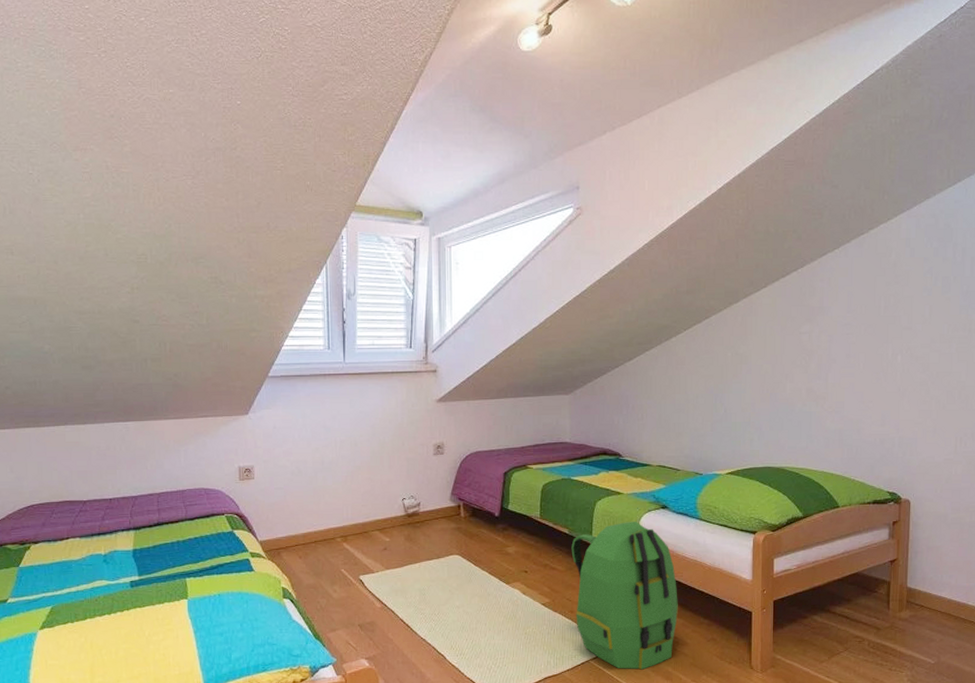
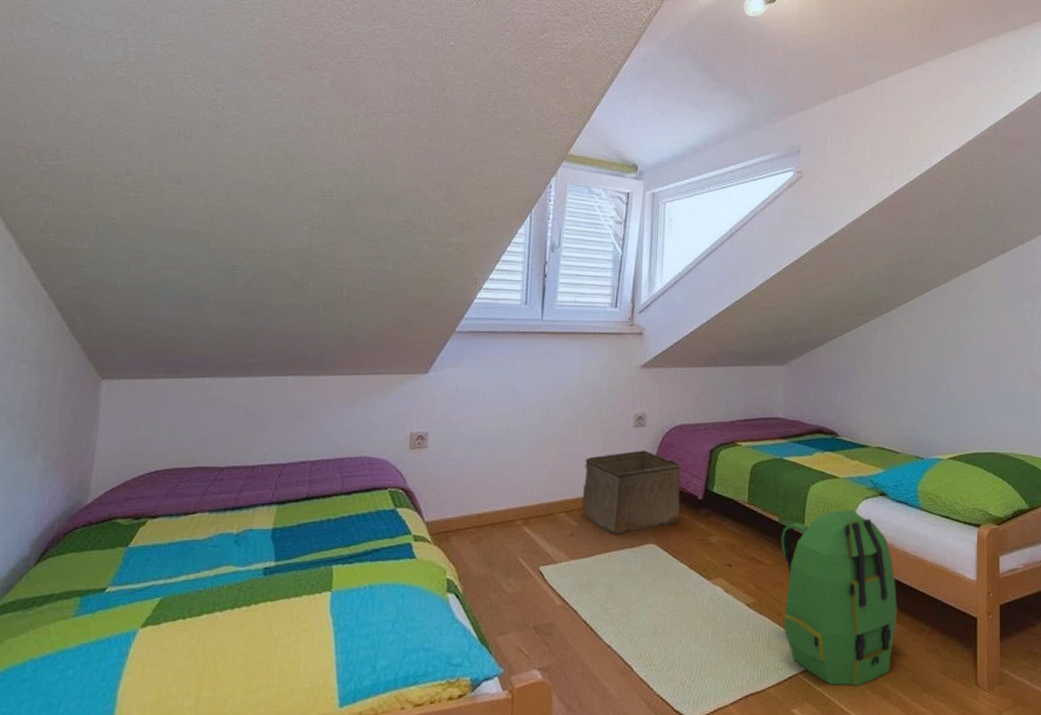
storage bin: none [392,475,479,548] -> present [581,450,681,535]

